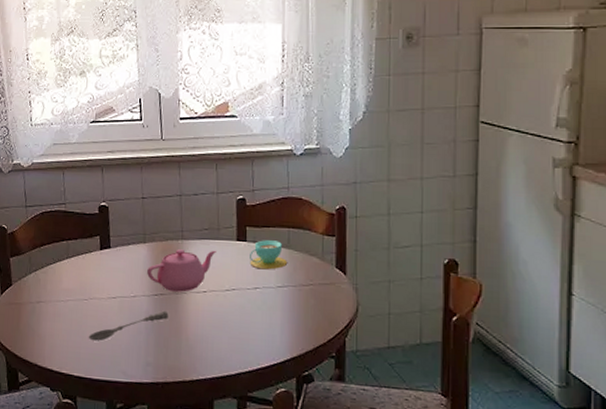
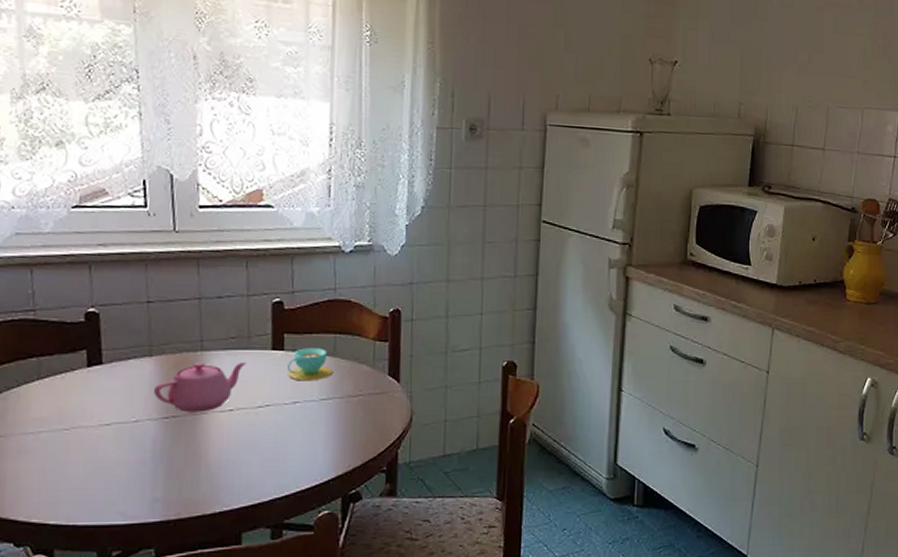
soupspoon: present [88,310,169,341] -> none [70,435,183,479]

